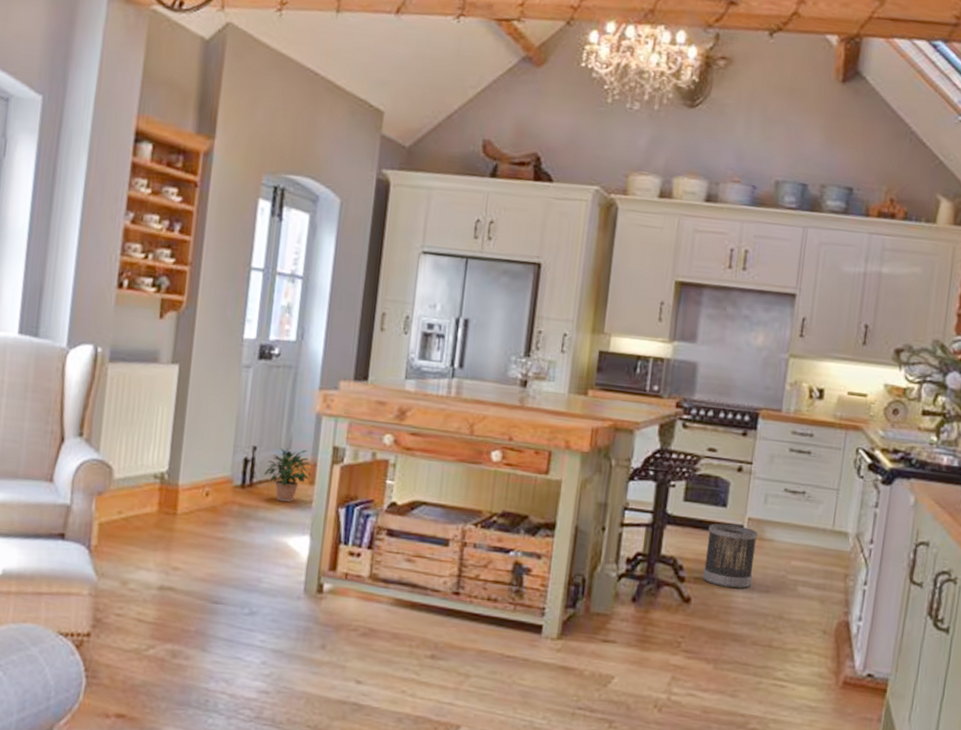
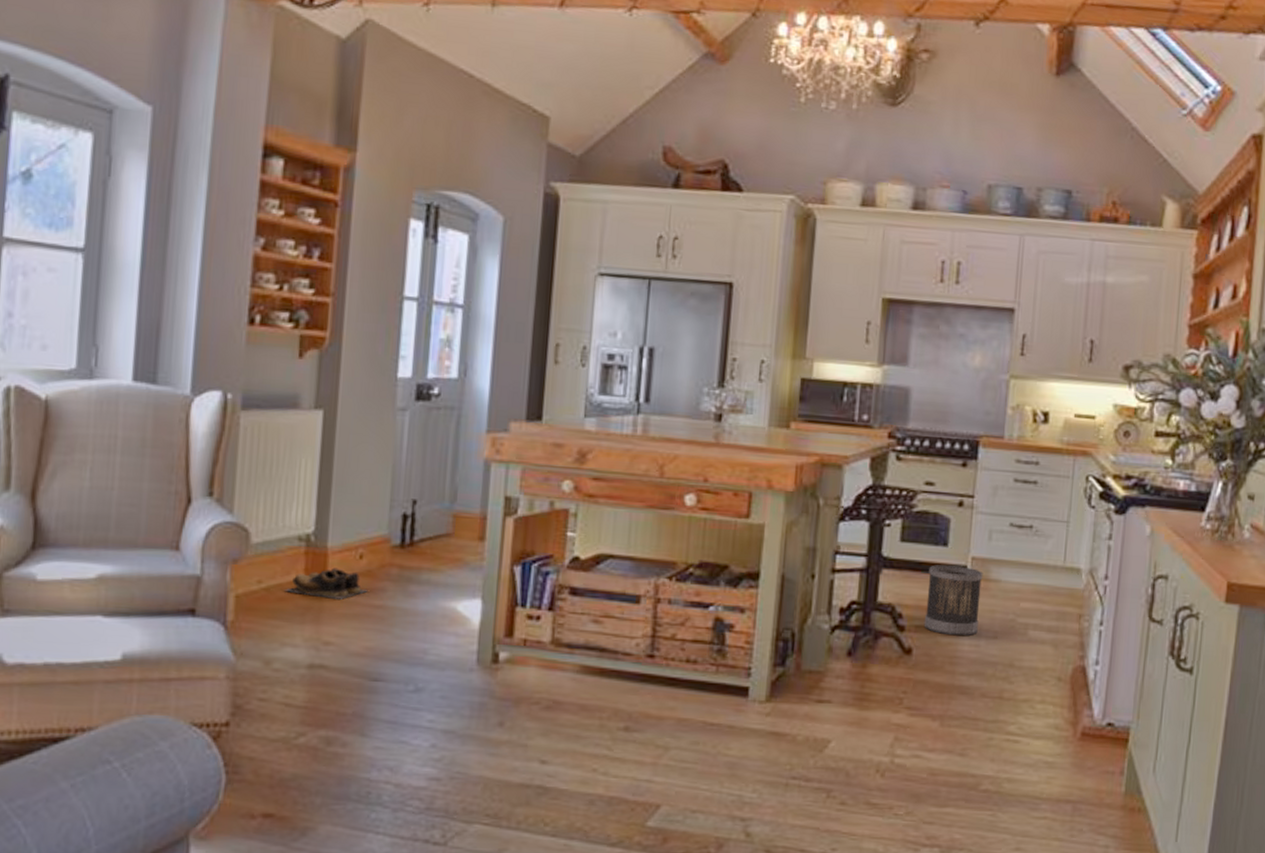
shoes: none [141,503,212,531] -> present [285,567,368,600]
potted plant: present [263,447,312,502] -> none [426,499,481,562]

